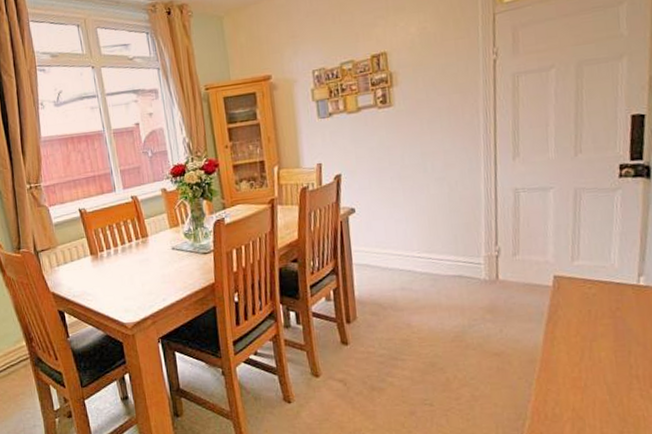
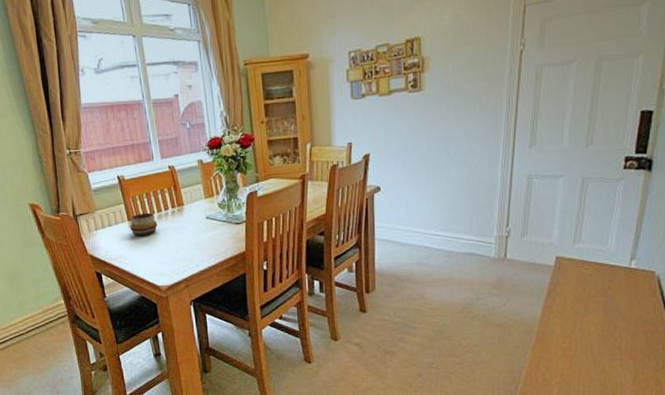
decorative bowl: none [93,245,122,270] -> present [130,212,158,236]

